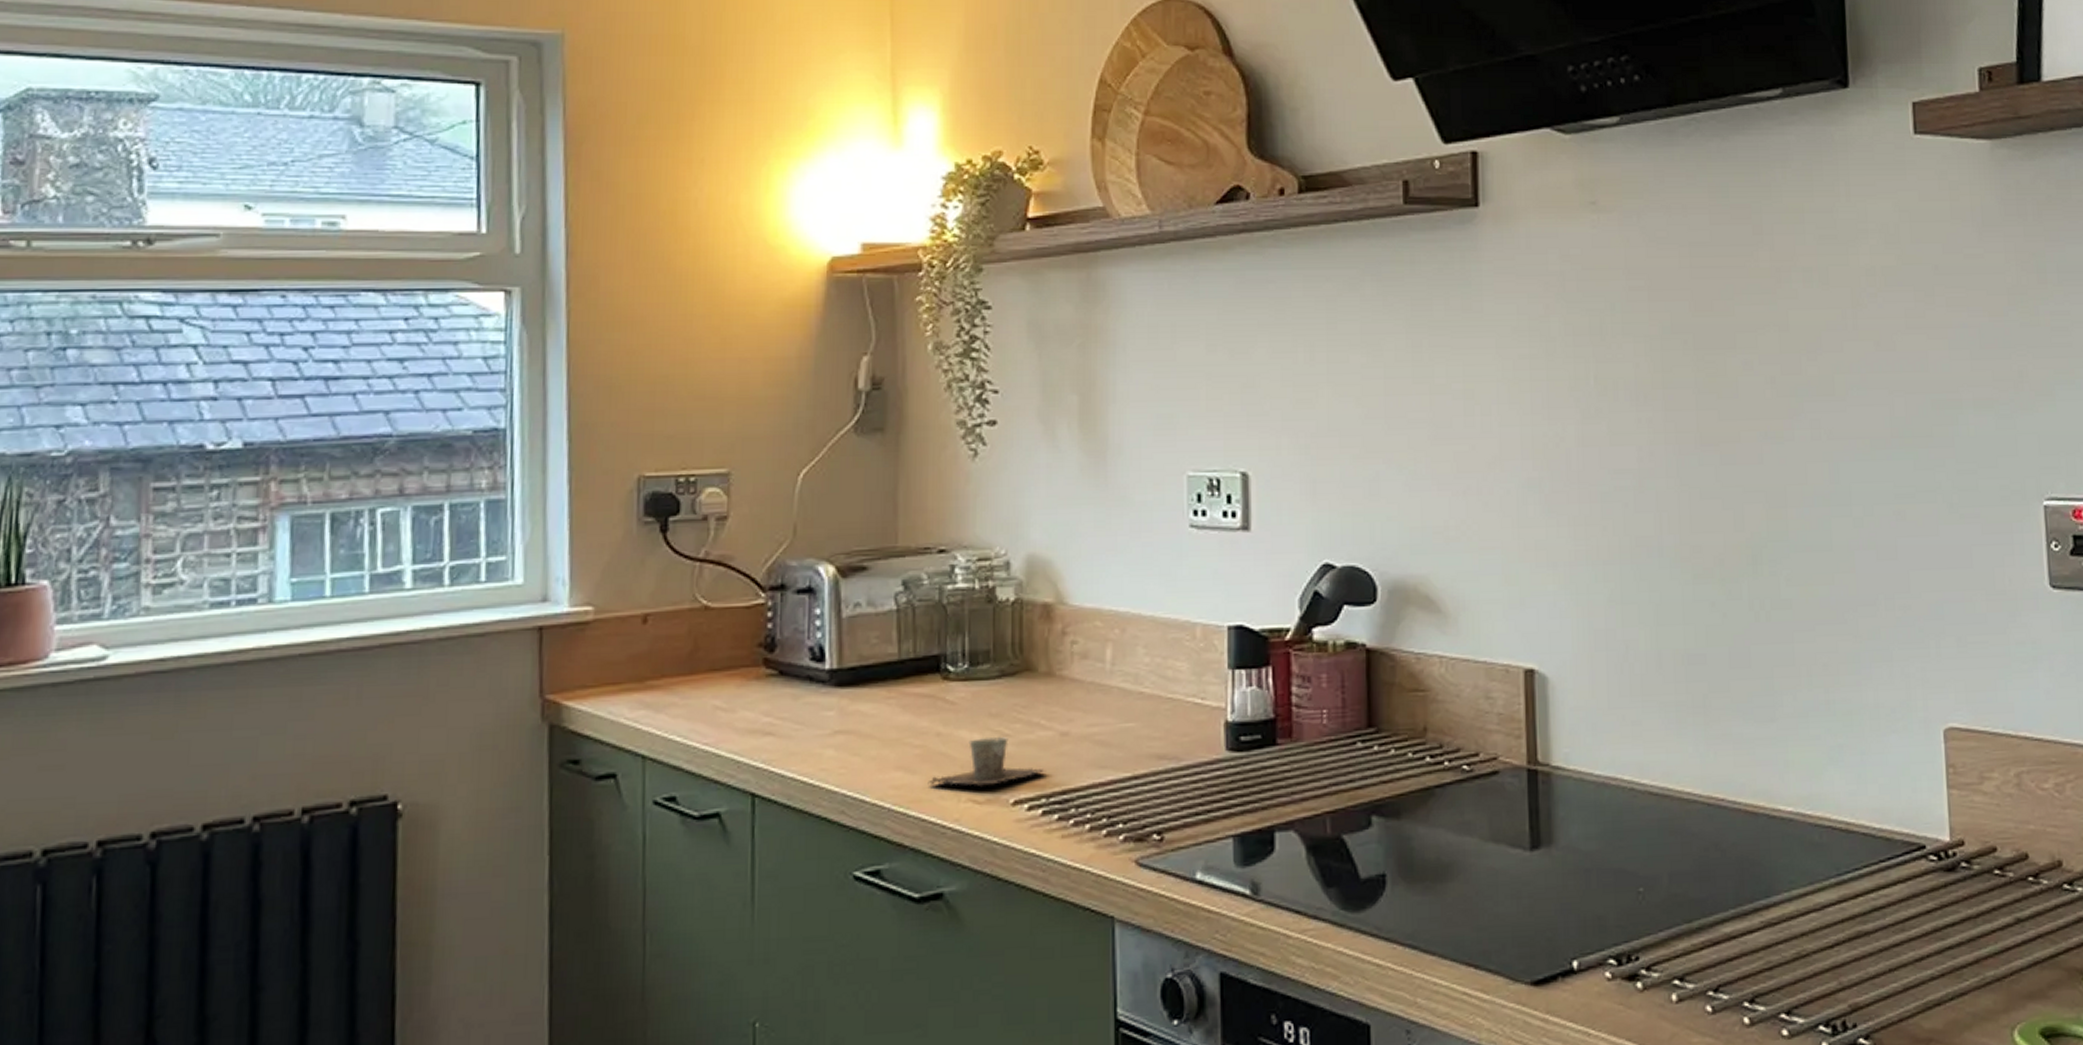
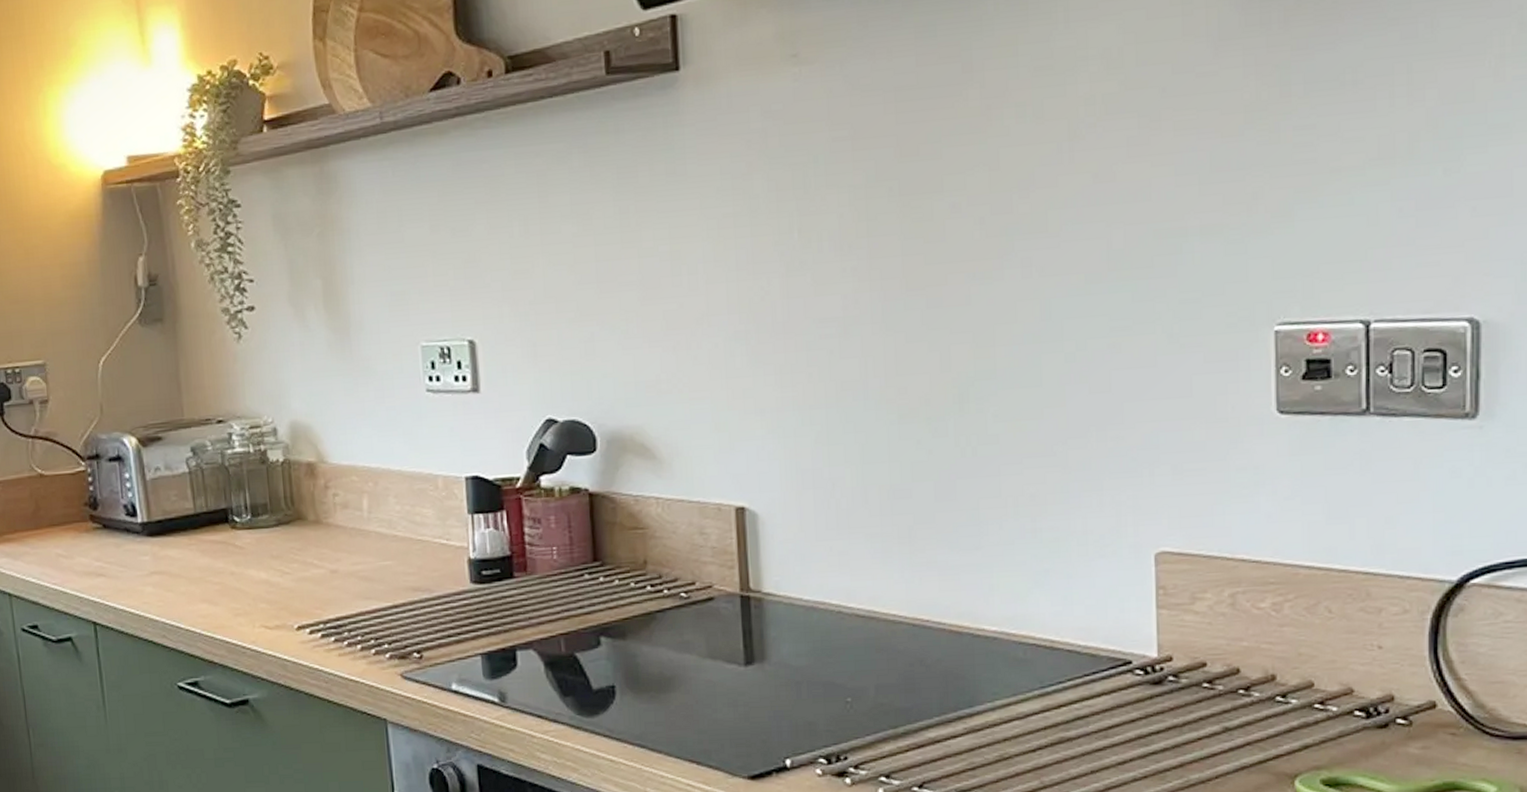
cup: present [927,736,1047,787] -> none [227,574,322,616]

